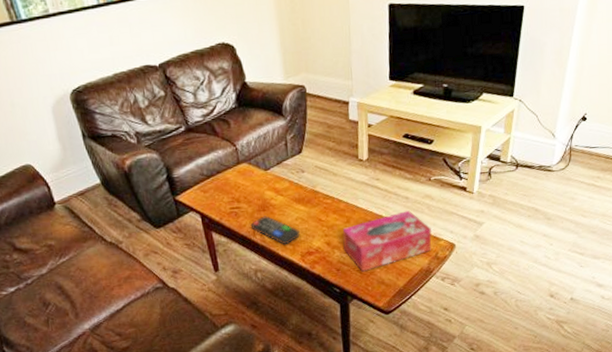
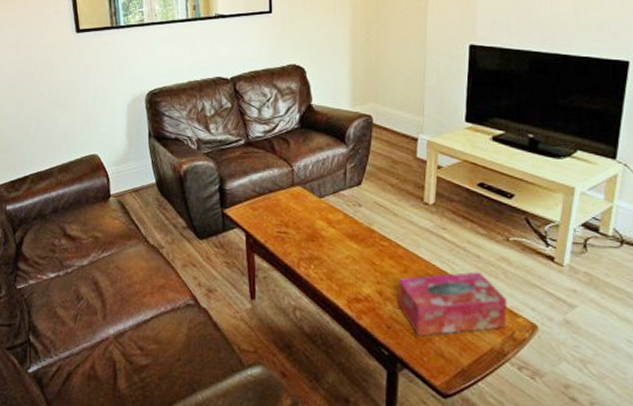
remote control: present [251,216,300,245] -> none [297,247,349,285]

